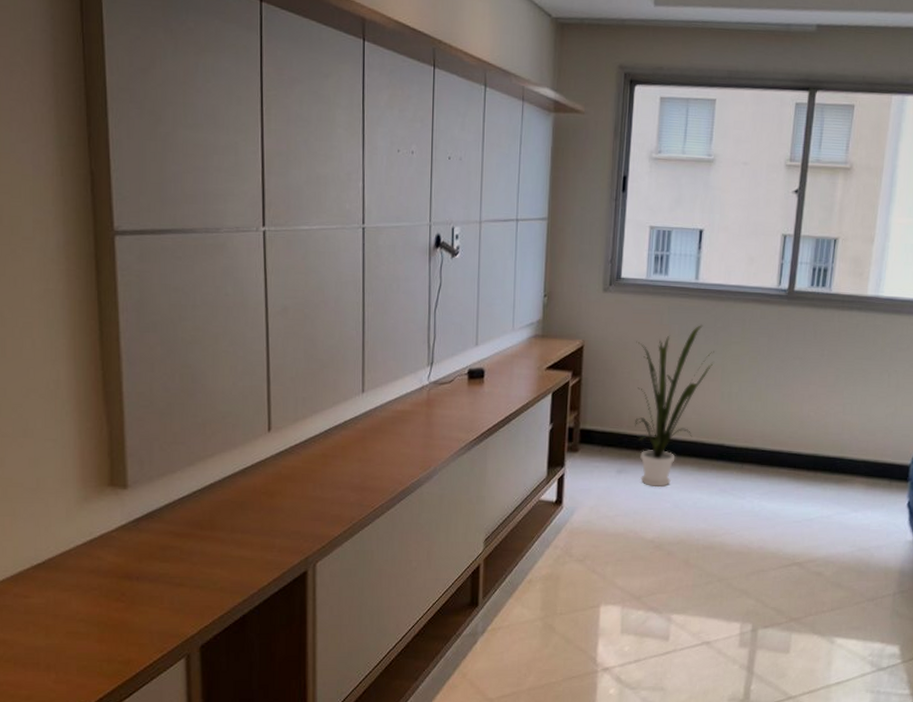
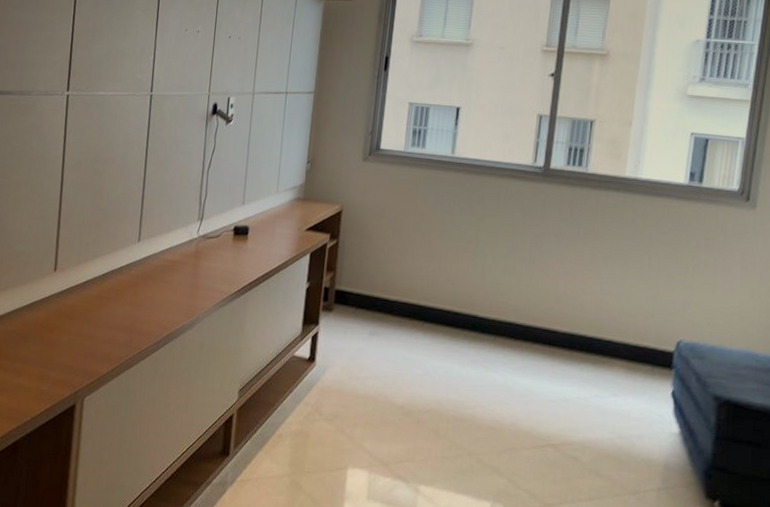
house plant: present [635,325,714,487] -> none [388,197,469,353]

